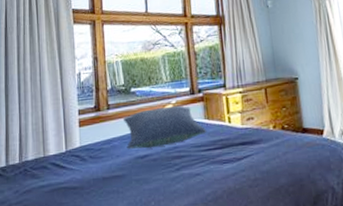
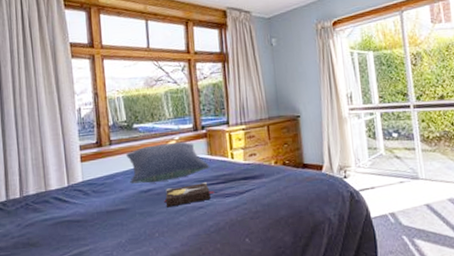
hardback book: none [160,148,212,174] -> present [164,182,215,208]

